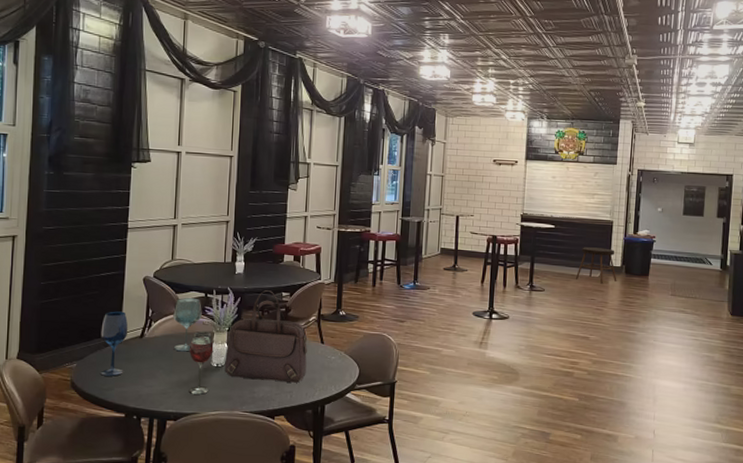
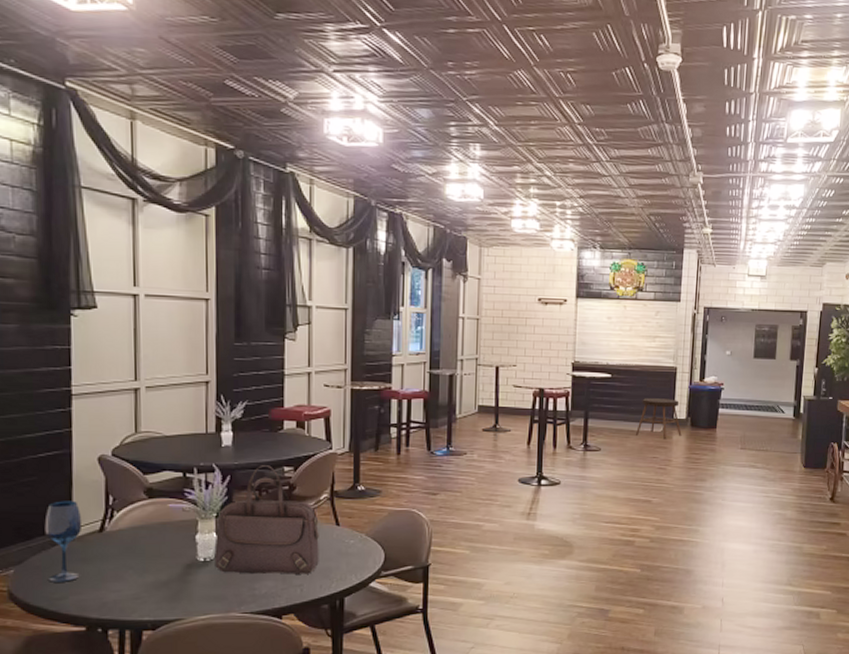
wine glass: present [173,297,202,352] -> none [142,478,180,546]
wineglass: present [189,331,214,394] -> none [167,520,199,597]

